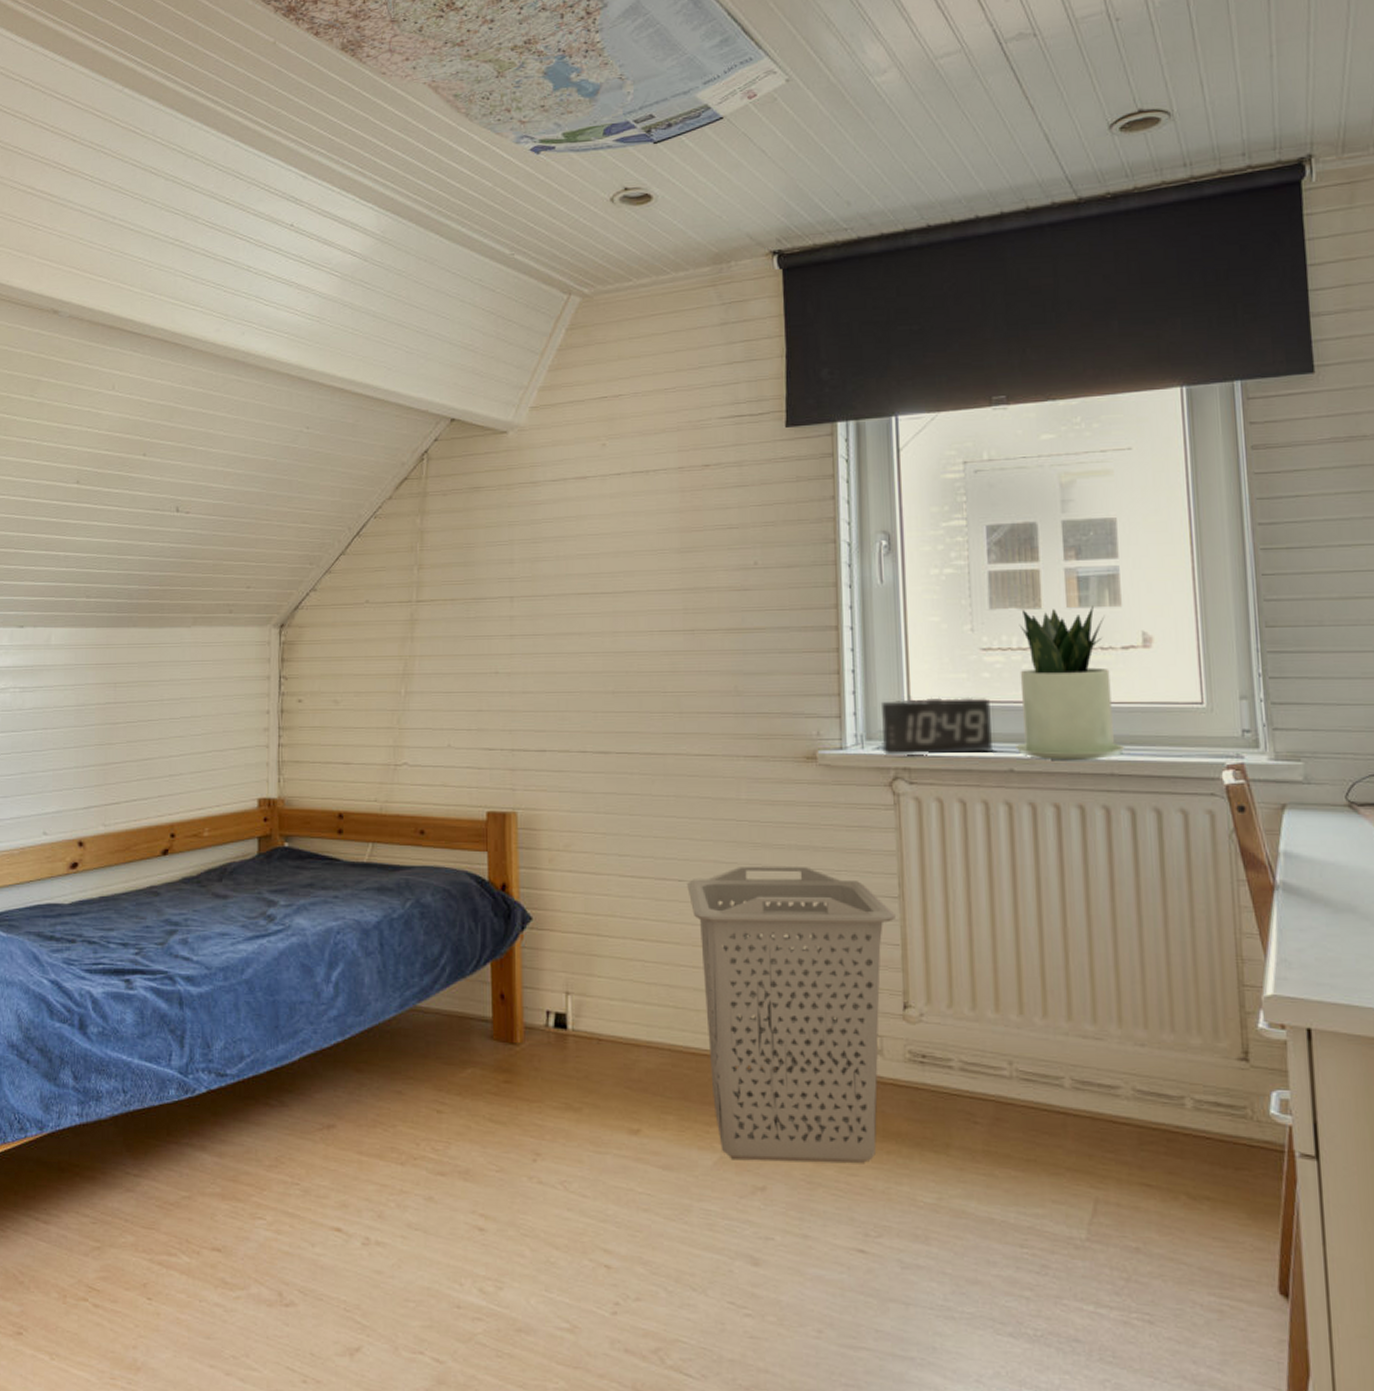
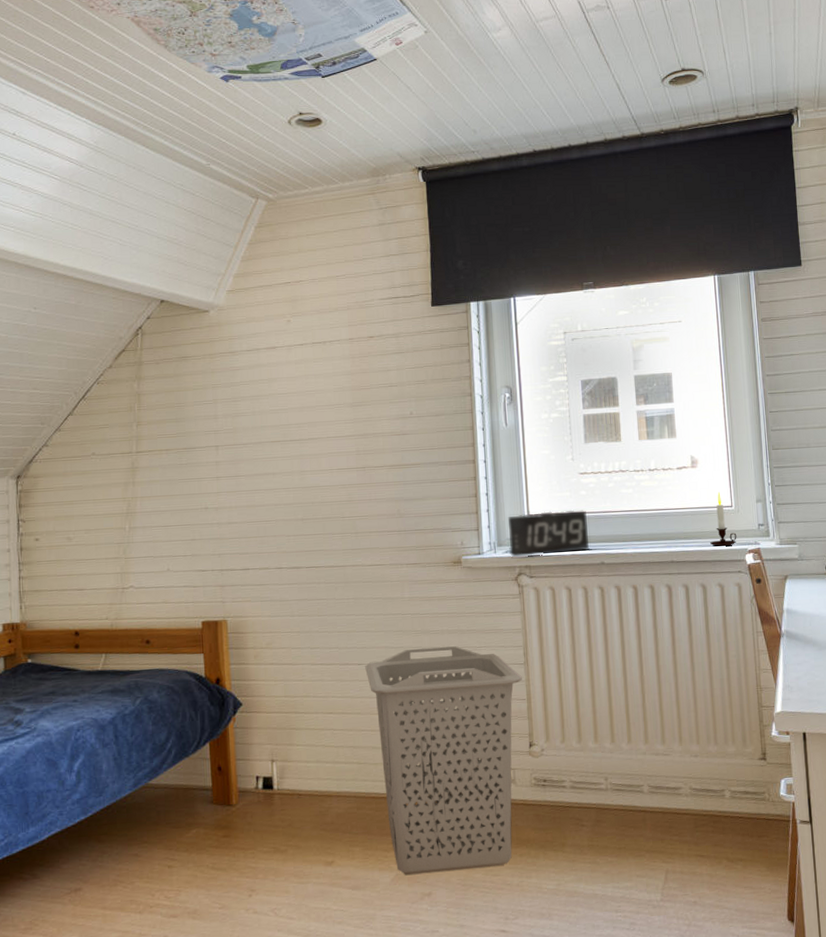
planter: present [1016,605,1125,761] -> none [605,438,681,554]
candle: none [1167,681,1209,759] -> present [709,491,737,547]

